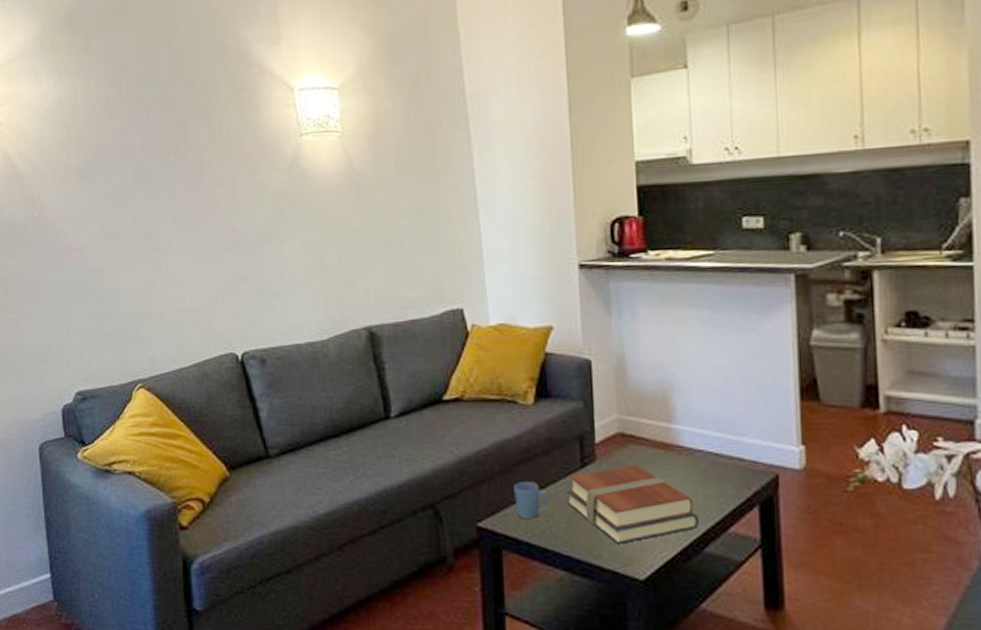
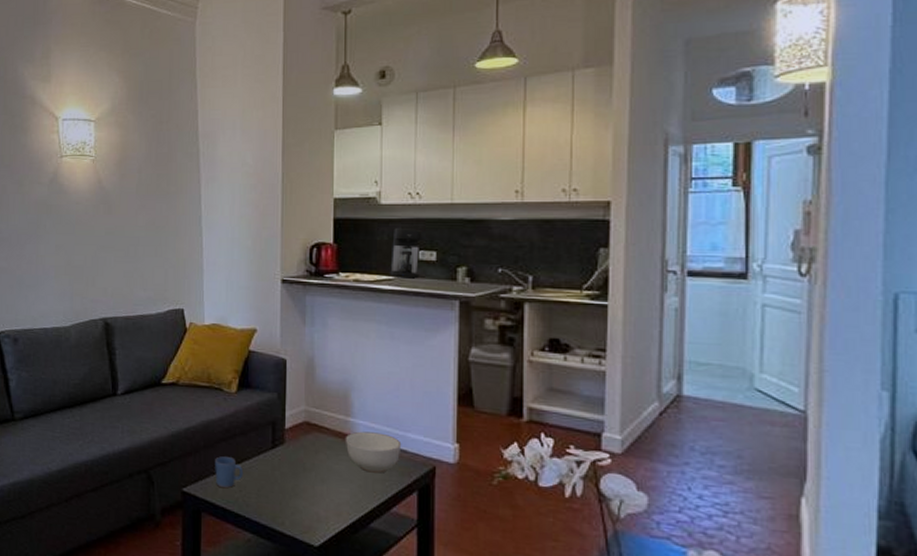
books: present [566,465,698,544] -> none [258,449,366,515]
bowl: none [667,439,737,488] -> present [345,431,402,473]
coffee maker: none [708,191,744,253] -> present [390,228,421,279]

